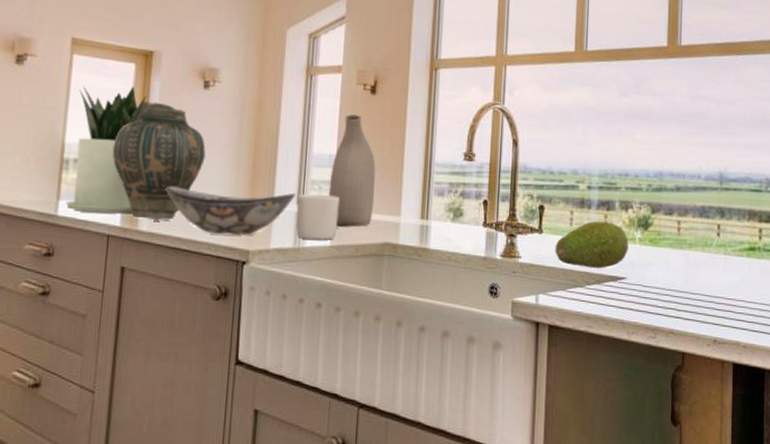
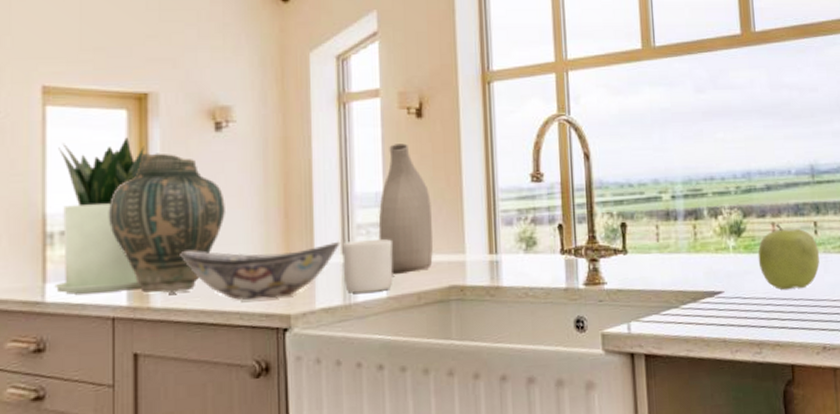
fruit: present [555,221,629,269] -> none [643,232,723,286]
fruit: none [661,223,719,284] -> present [758,224,820,290]

